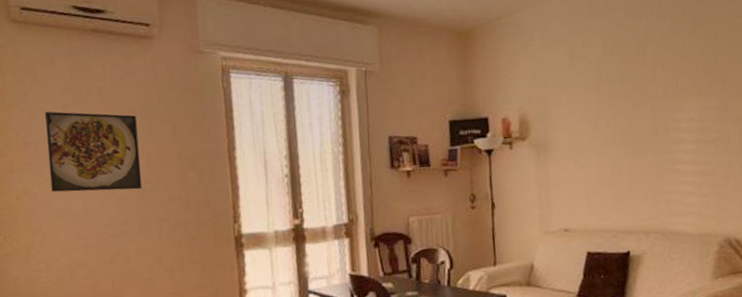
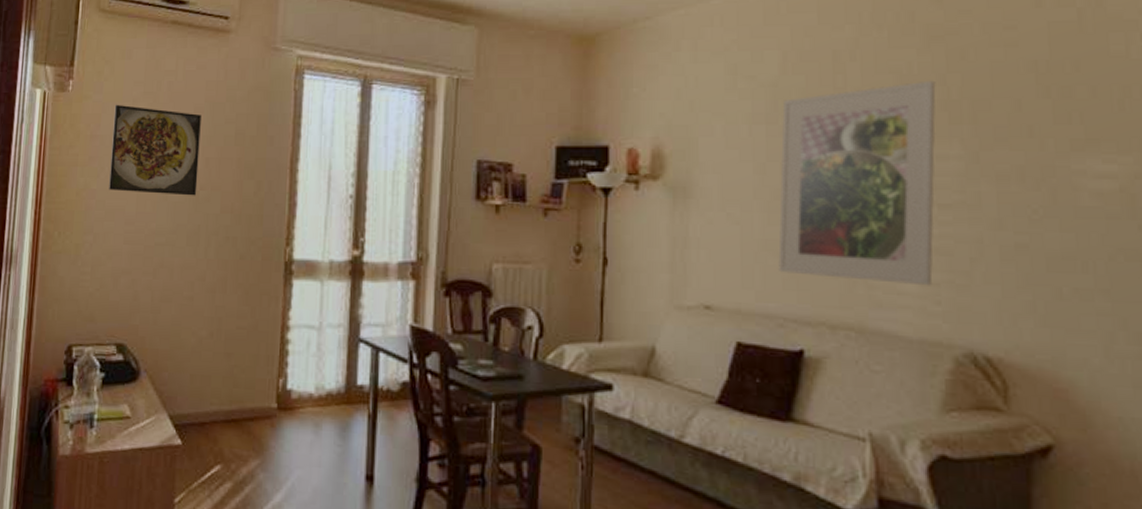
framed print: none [606,55,704,200] -> present [778,80,936,286]

